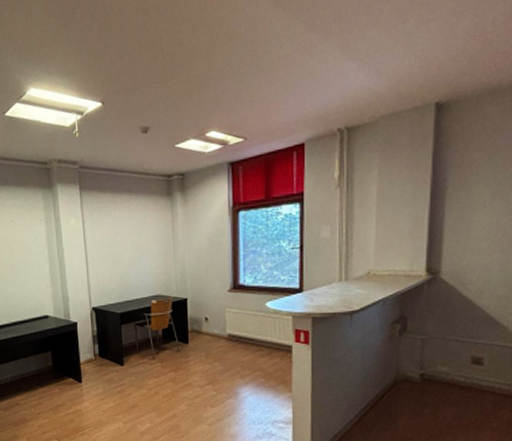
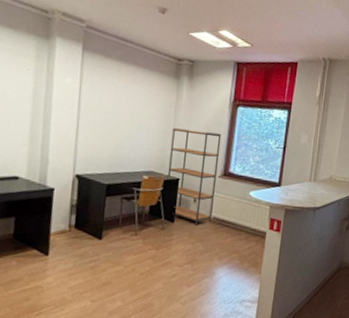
bookshelf: none [172,245,227,345] -> present [167,128,222,225]

